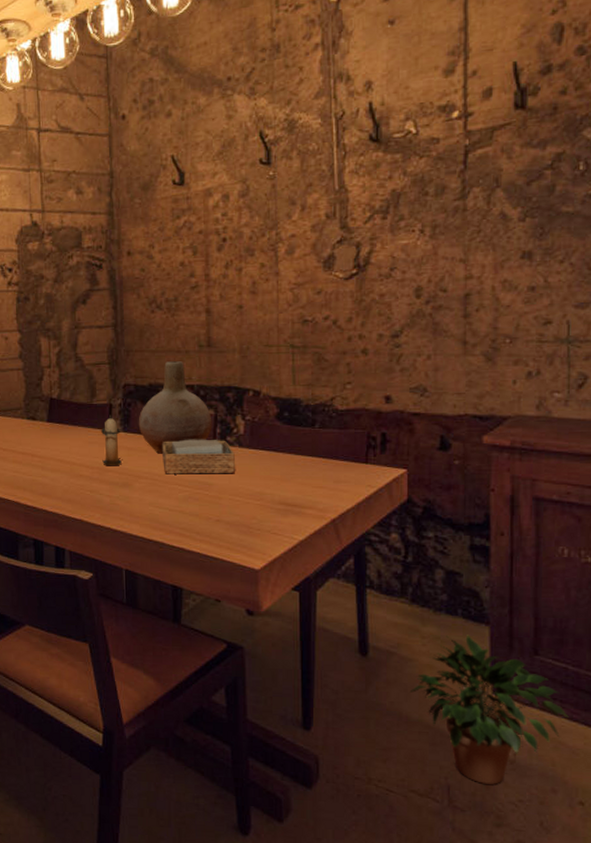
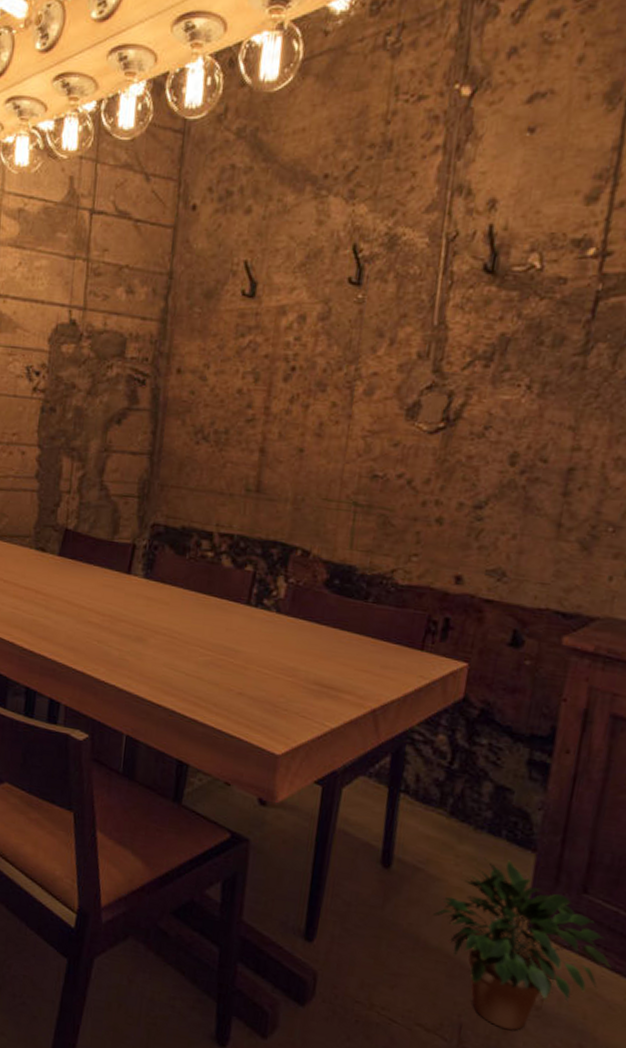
candle: present [100,414,122,466] -> none [116,556,144,616]
vase: present [138,361,212,454] -> none [163,503,250,609]
napkin holder: present [162,439,235,474] -> none [186,595,270,643]

